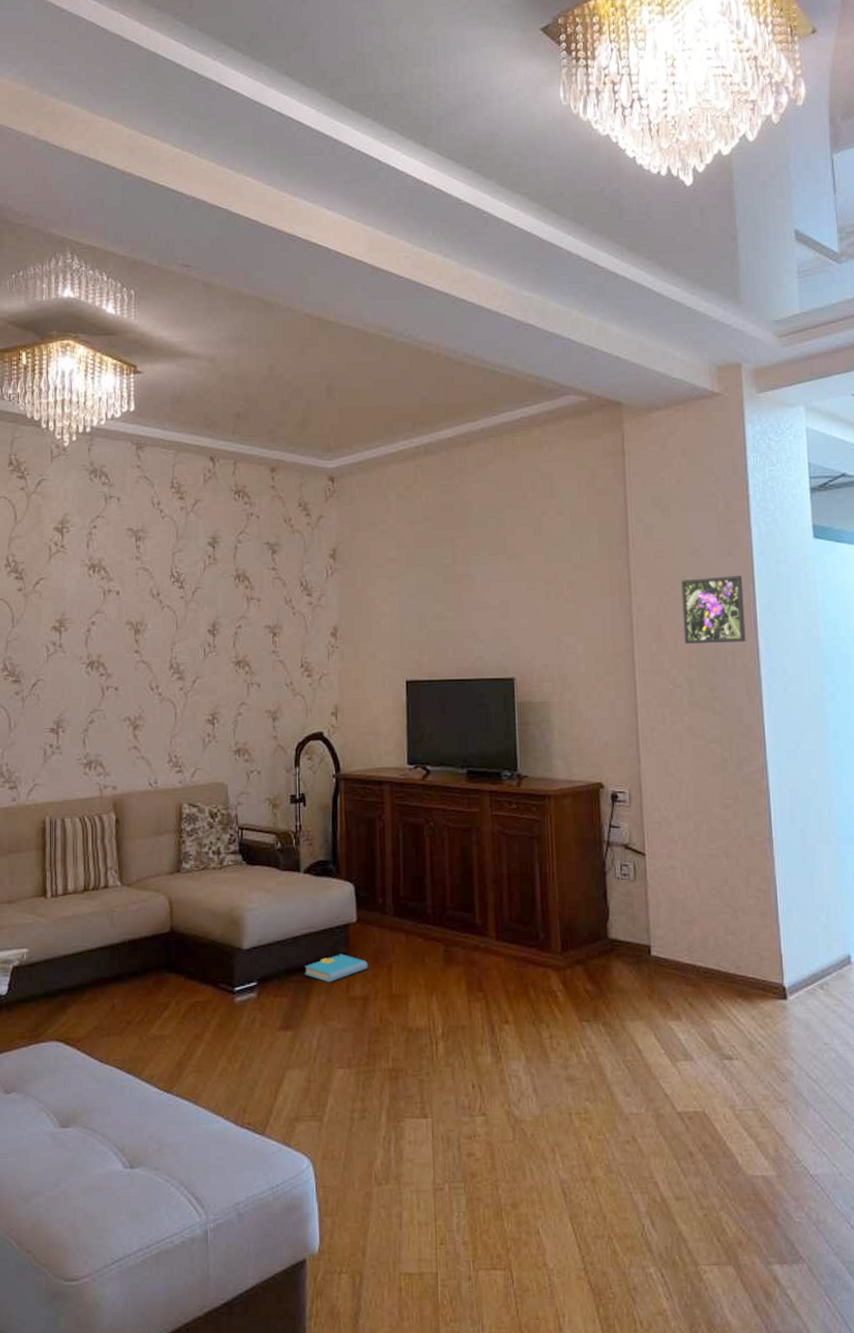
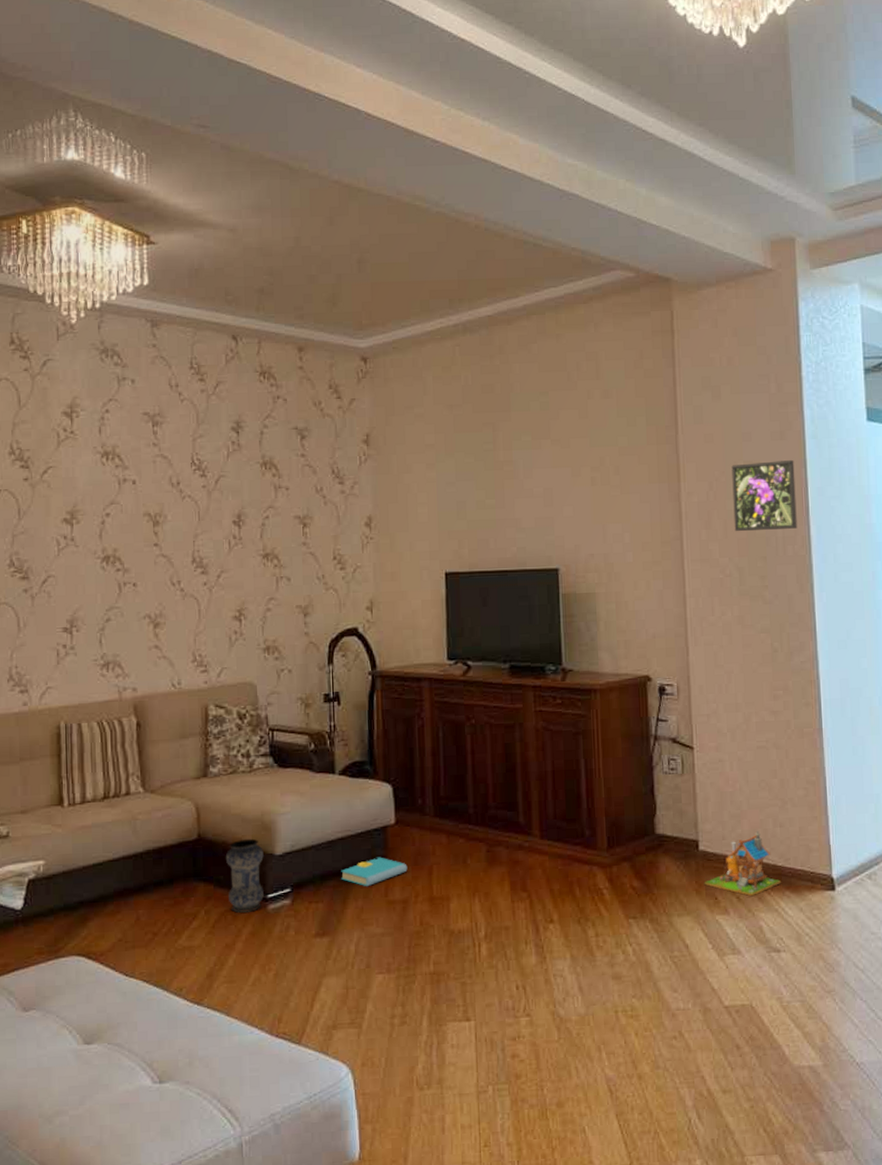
vase: none [196,932,232,1004] -> present [225,838,264,913]
toy house: none [656,937,734,1003] -> present [704,830,782,897]

